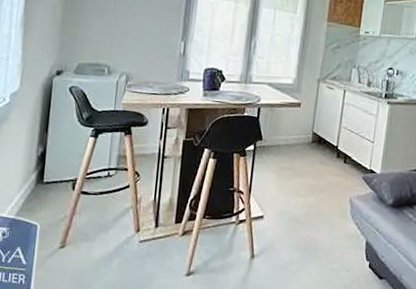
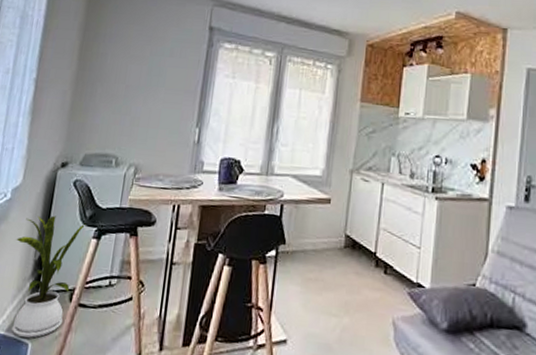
house plant: none [18,117,84,221] -> present [11,215,86,338]

